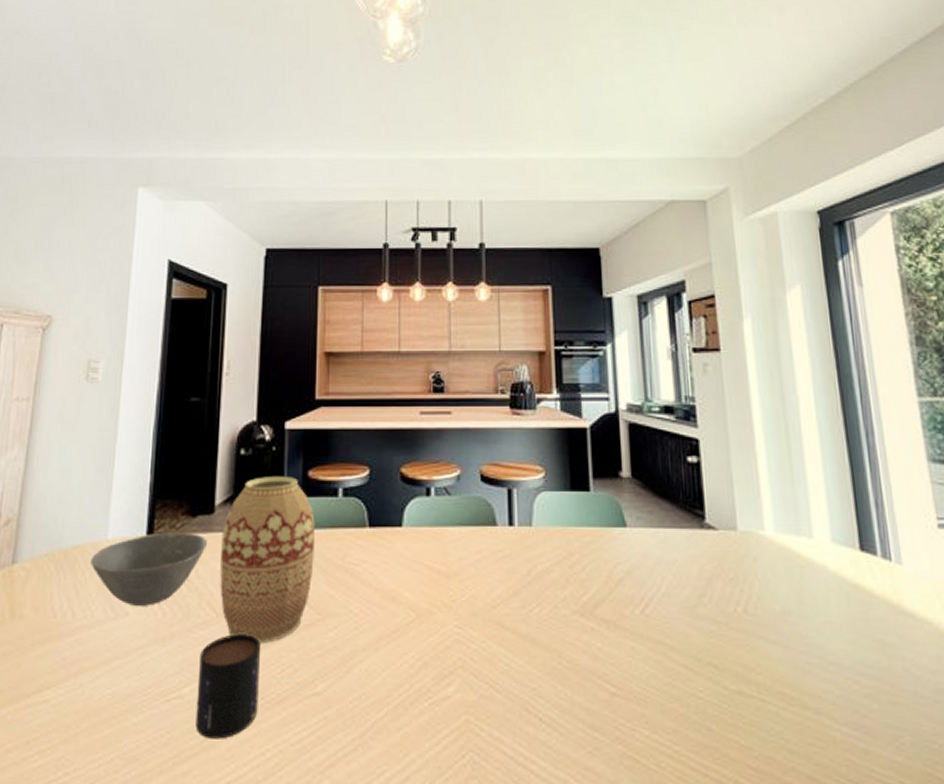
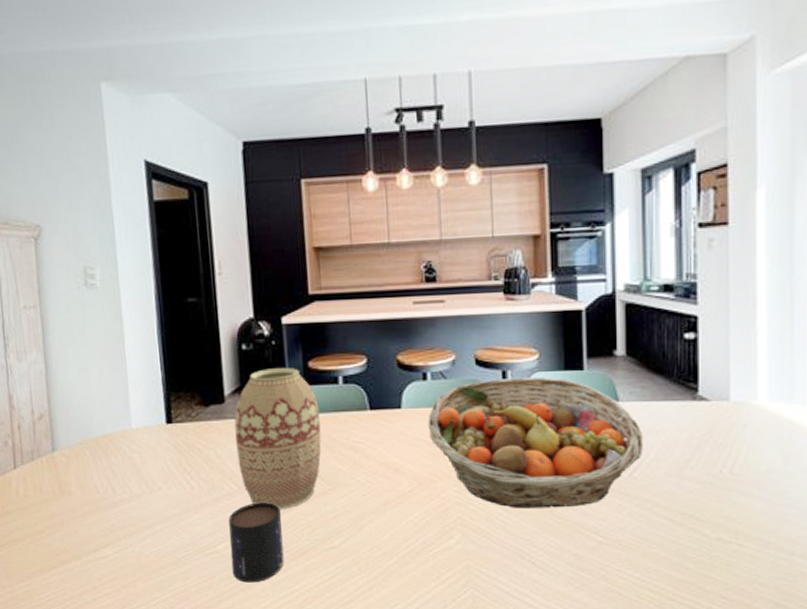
bowl: present [91,532,208,606] -> none [120,420,223,482]
fruit basket: none [429,496,654,650] -> present [427,376,643,508]

